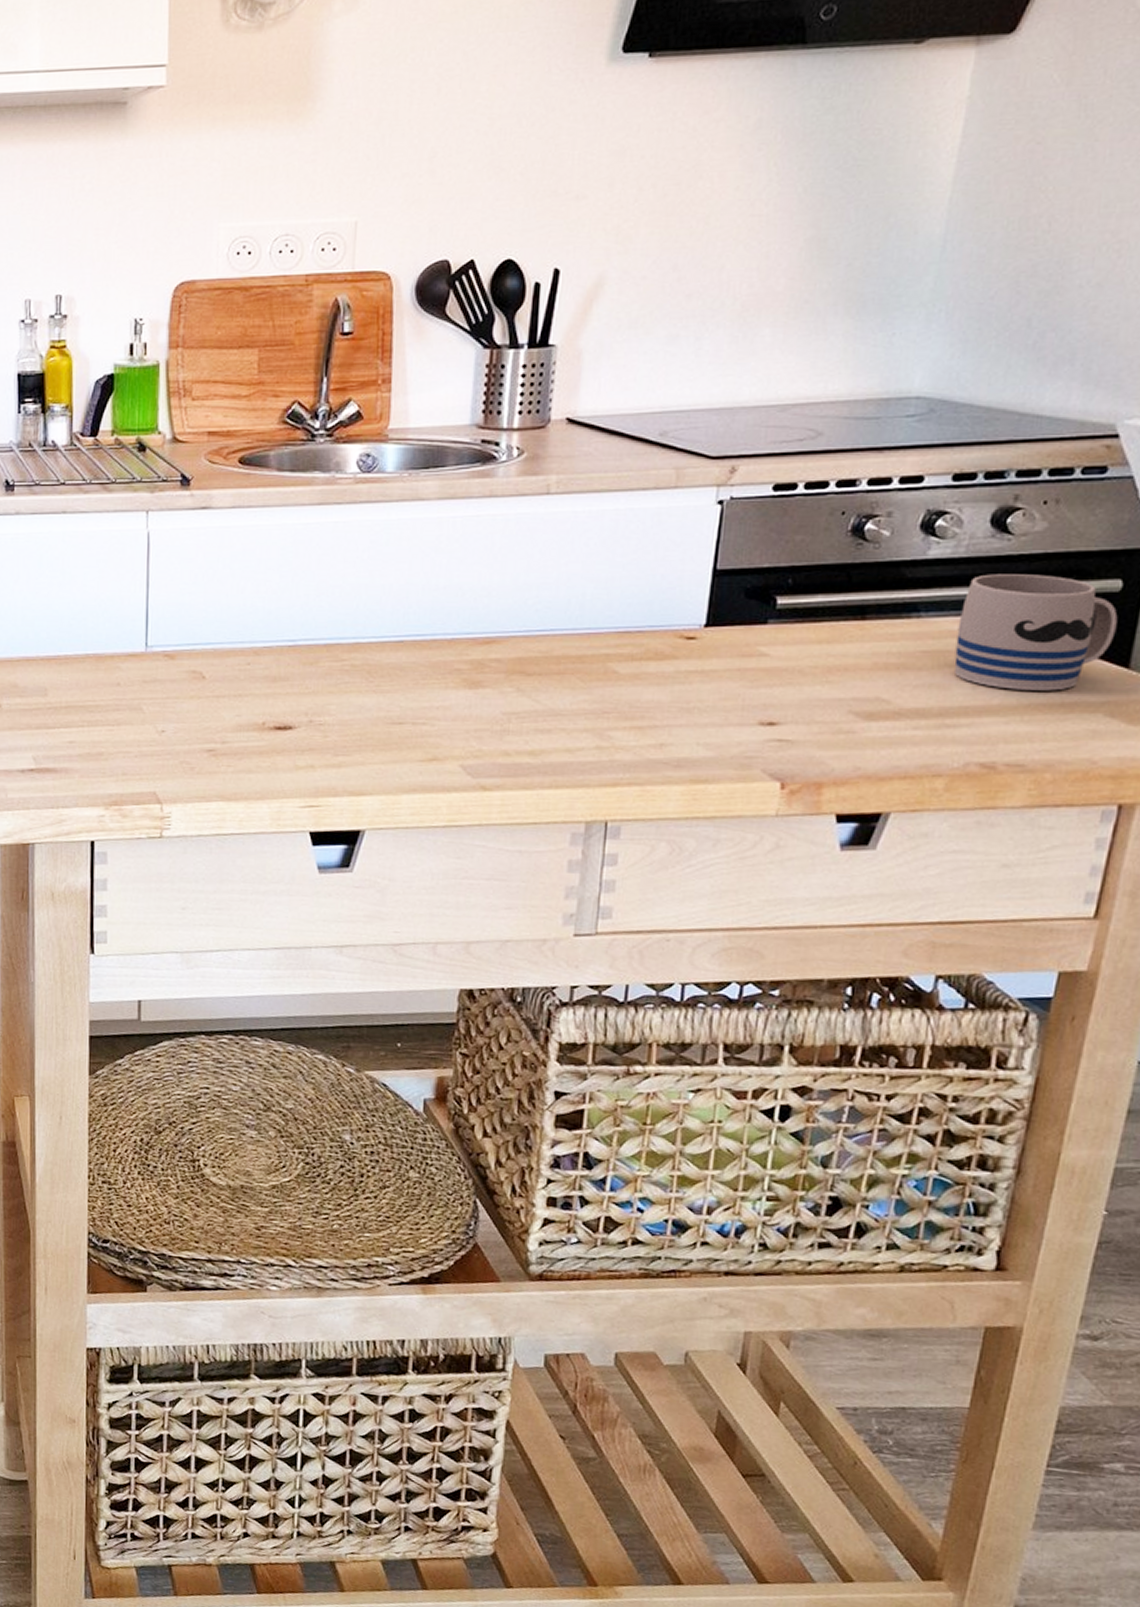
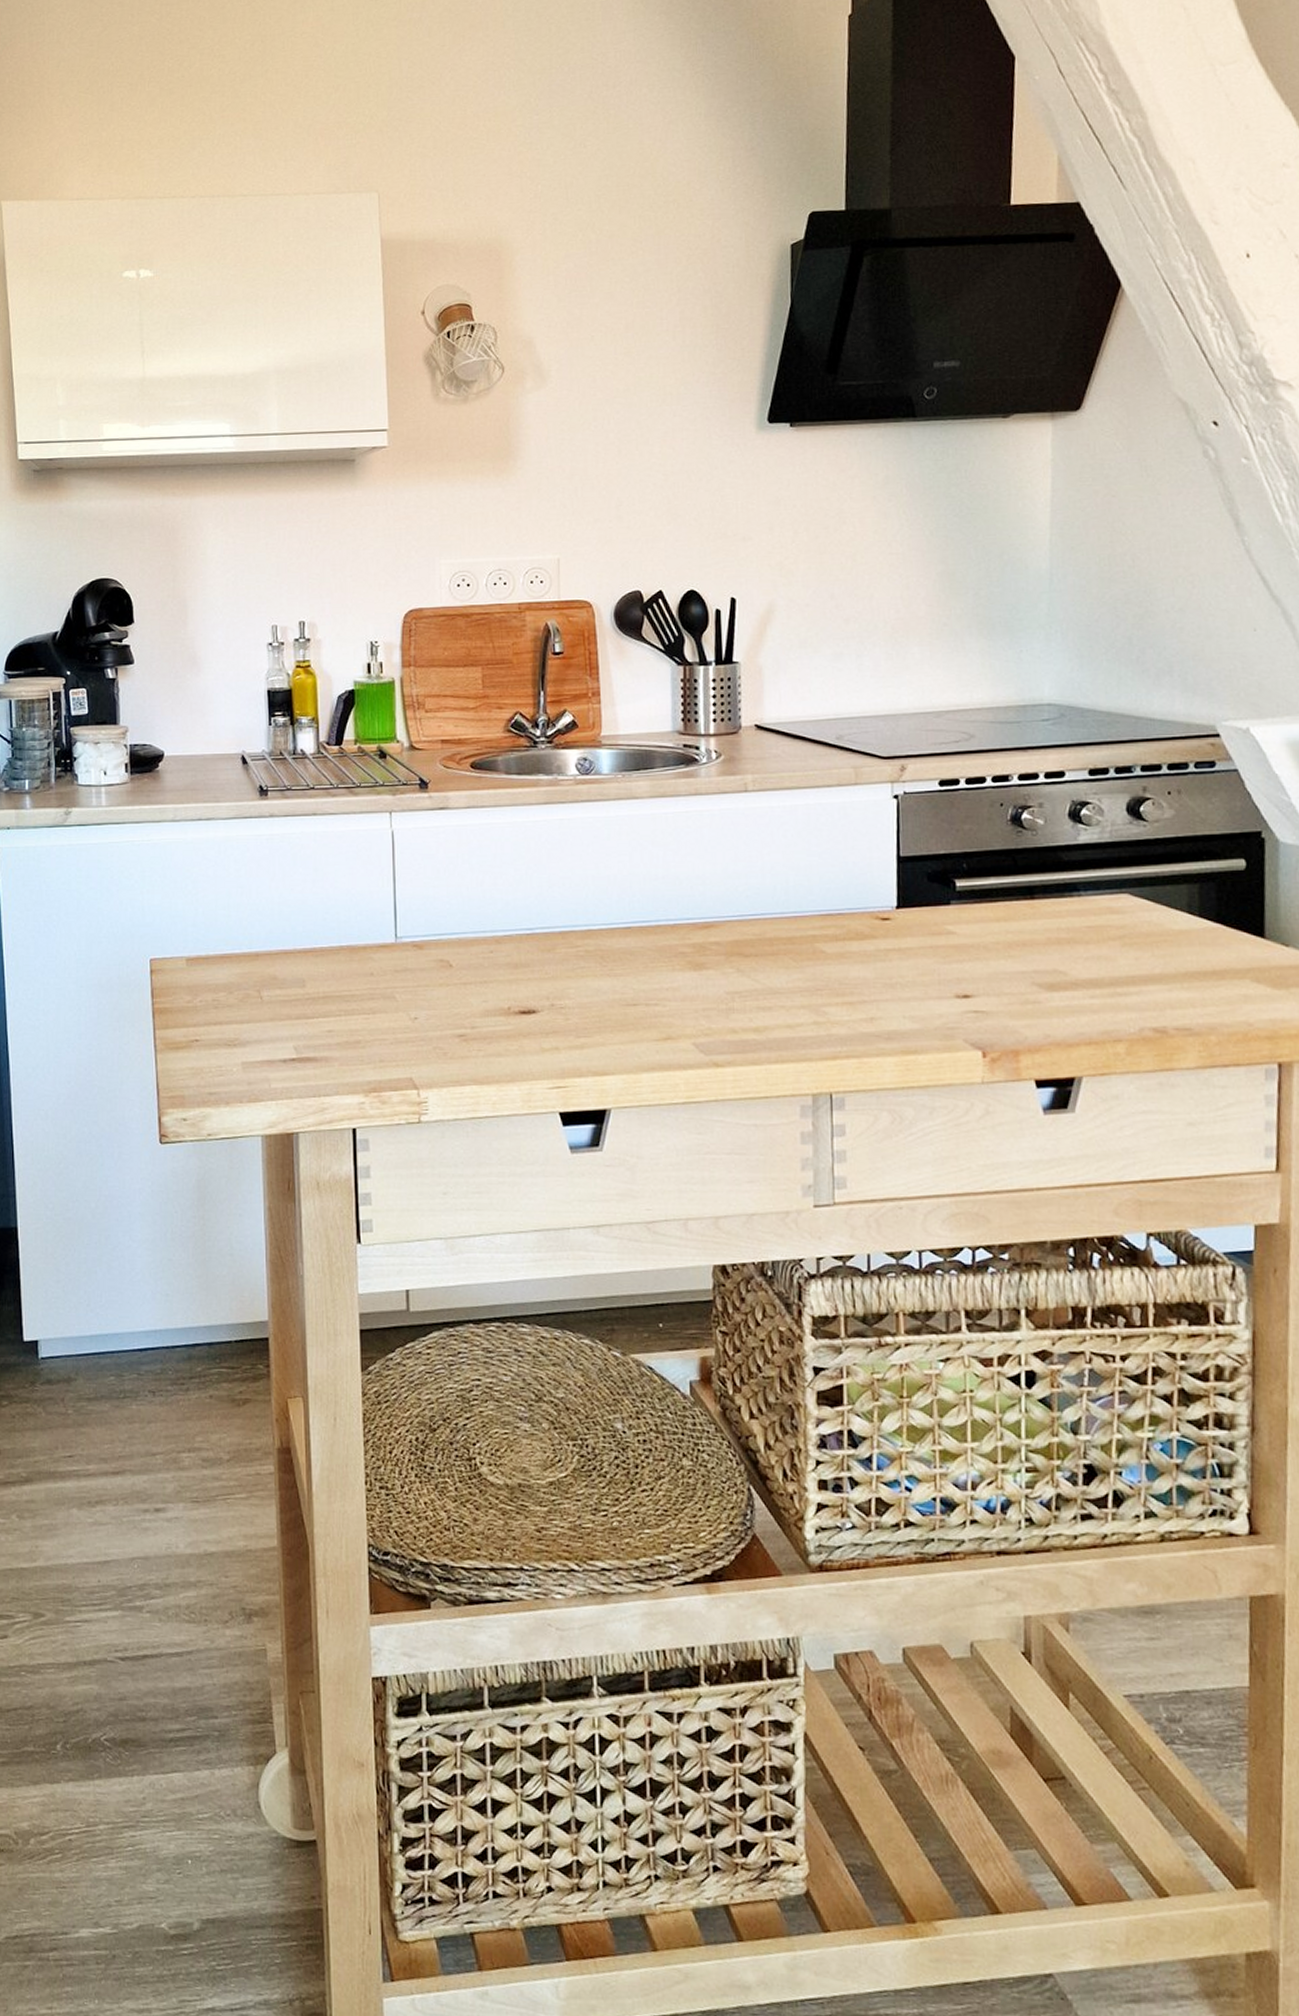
mug: present [954,574,1118,691] -> none [1114,856,1248,960]

